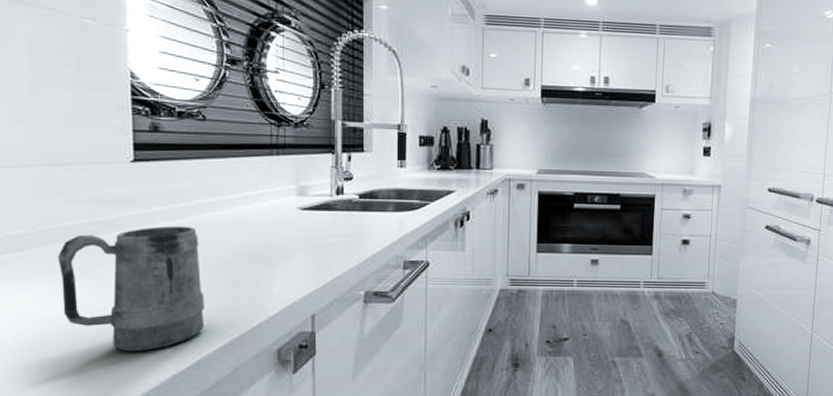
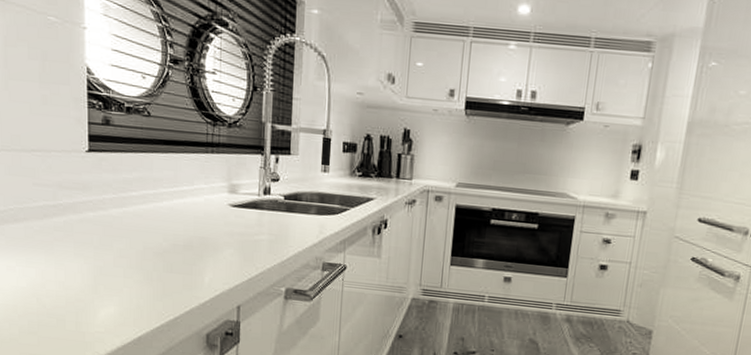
mug: present [57,225,205,352] -> none [25,212,145,324]

